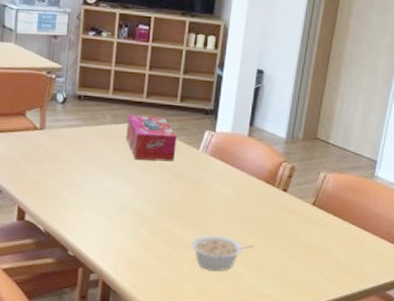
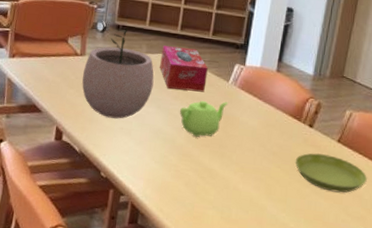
plant pot: none [43,98,121,194] -> present [82,28,154,119]
teapot: none [149,170,199,208] -> present [180,100,228,137]
legume: present [191,234,255,271] -> none [217,165,279,202]
saucer: none [270,217,343,256] -> present [295,152,367,193]

